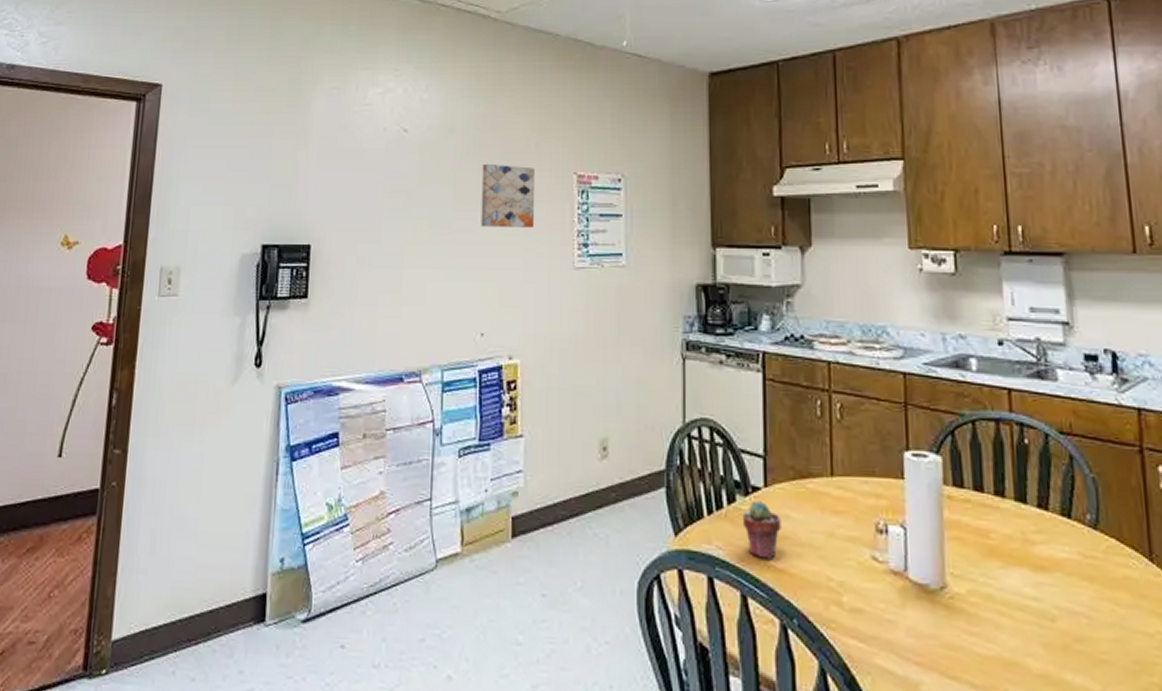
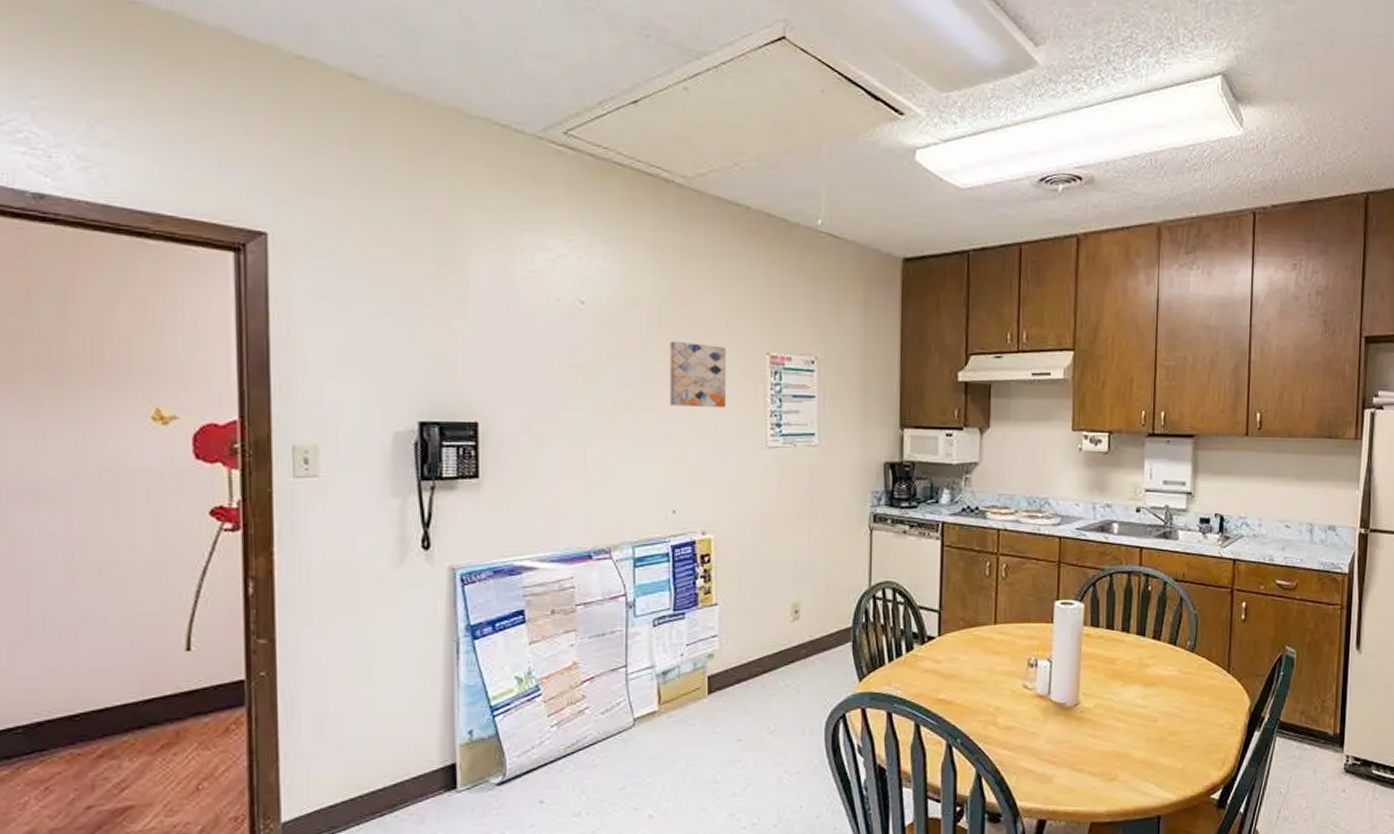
potted succulent: present [742,501,781,559] -> none [918,648,951,694]

